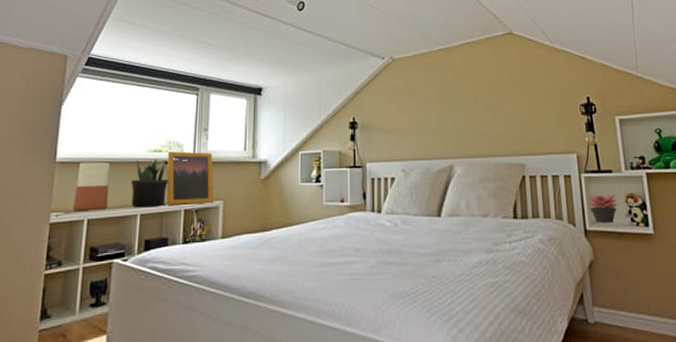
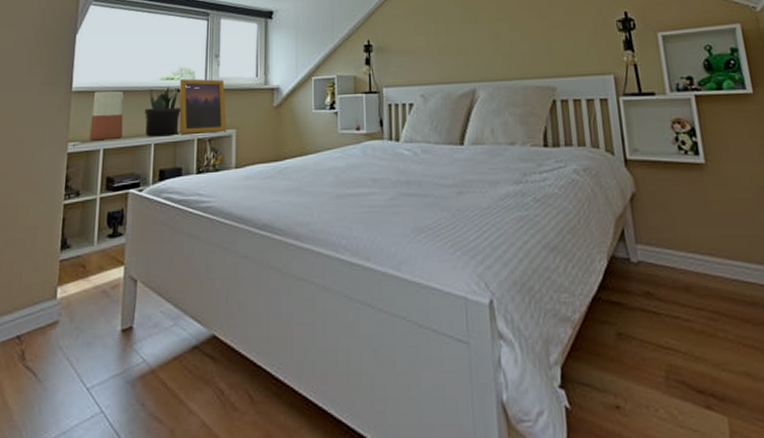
succulent plant: present [588,194,617,224] -> none [628,119,661,153]

